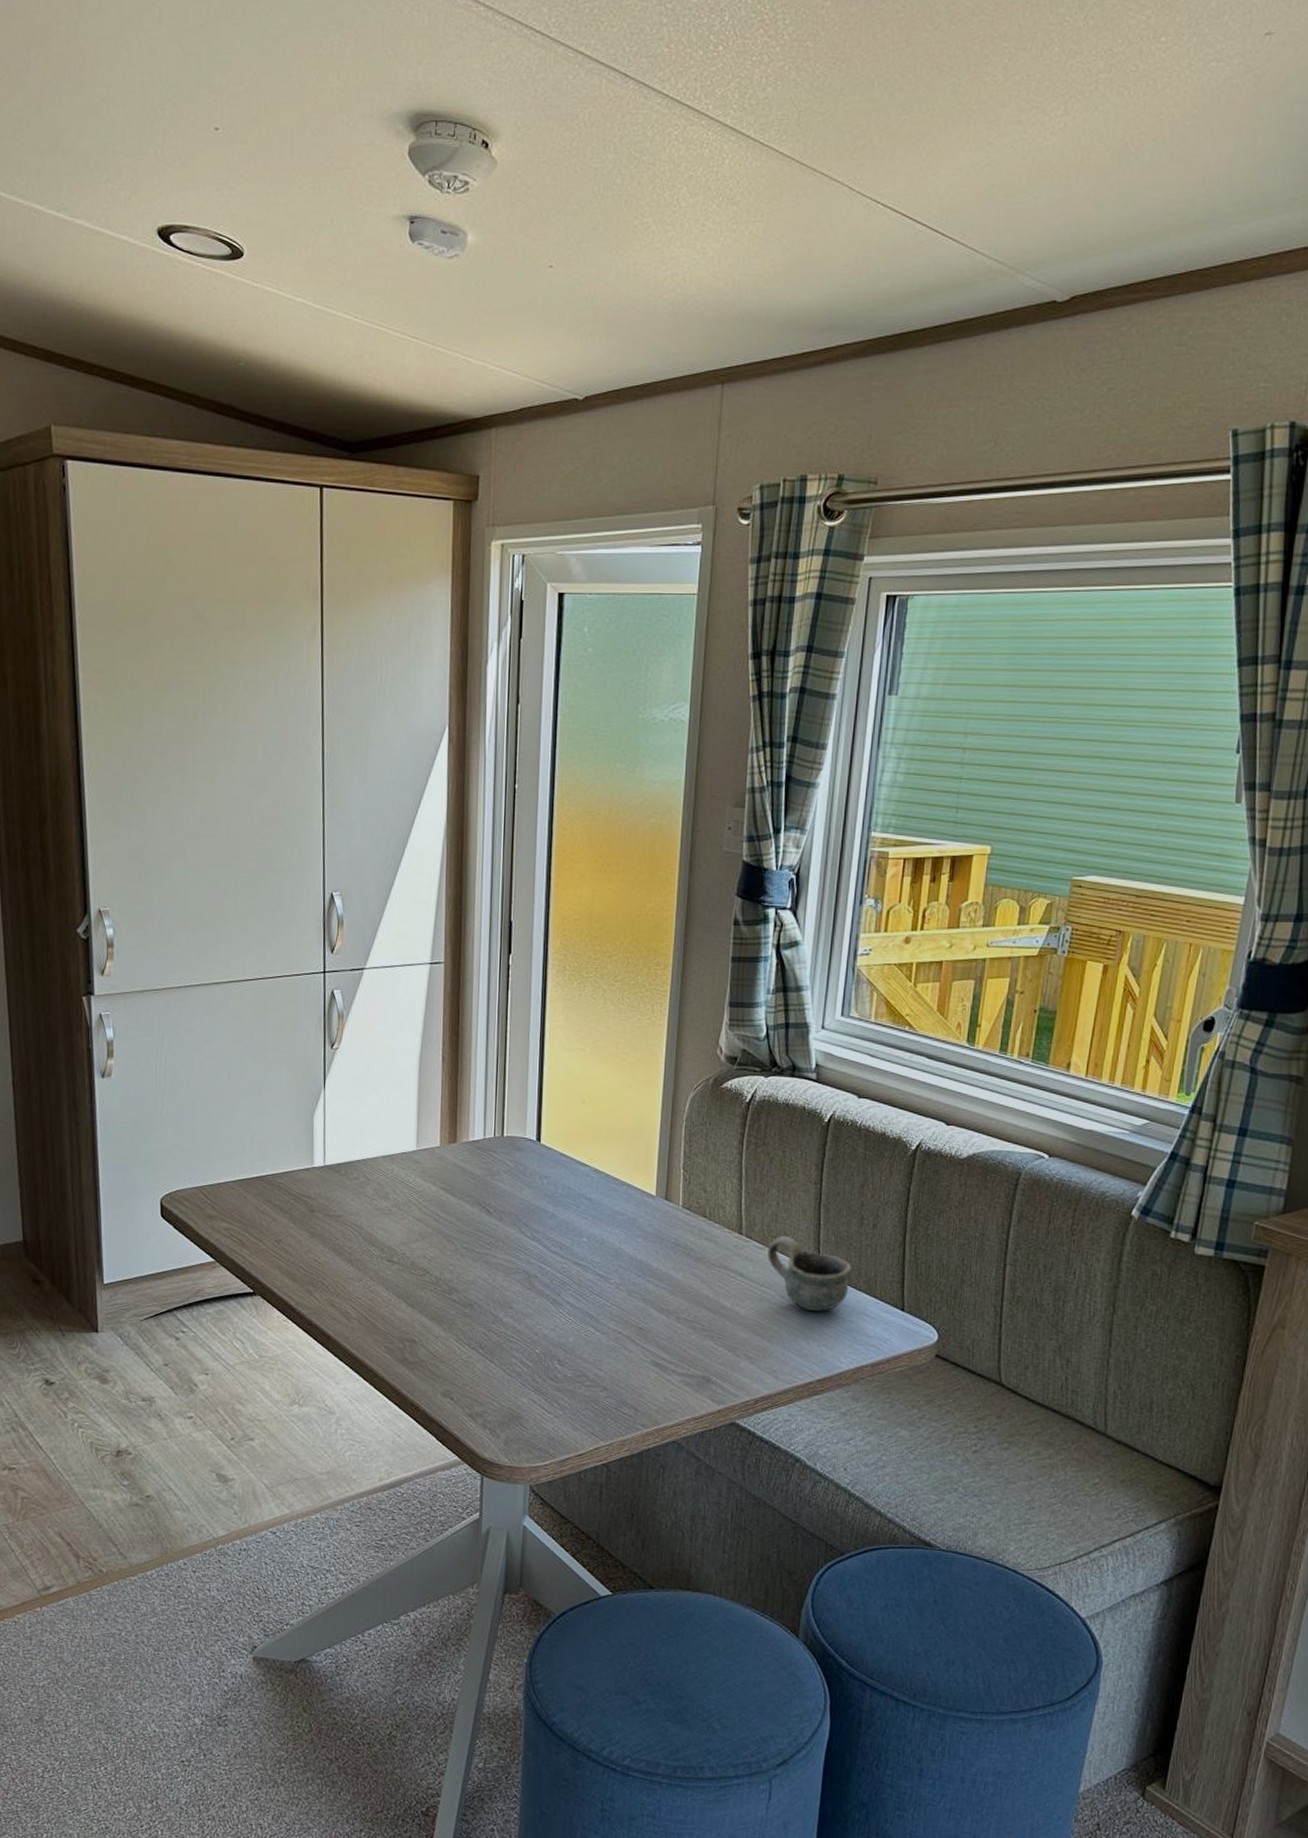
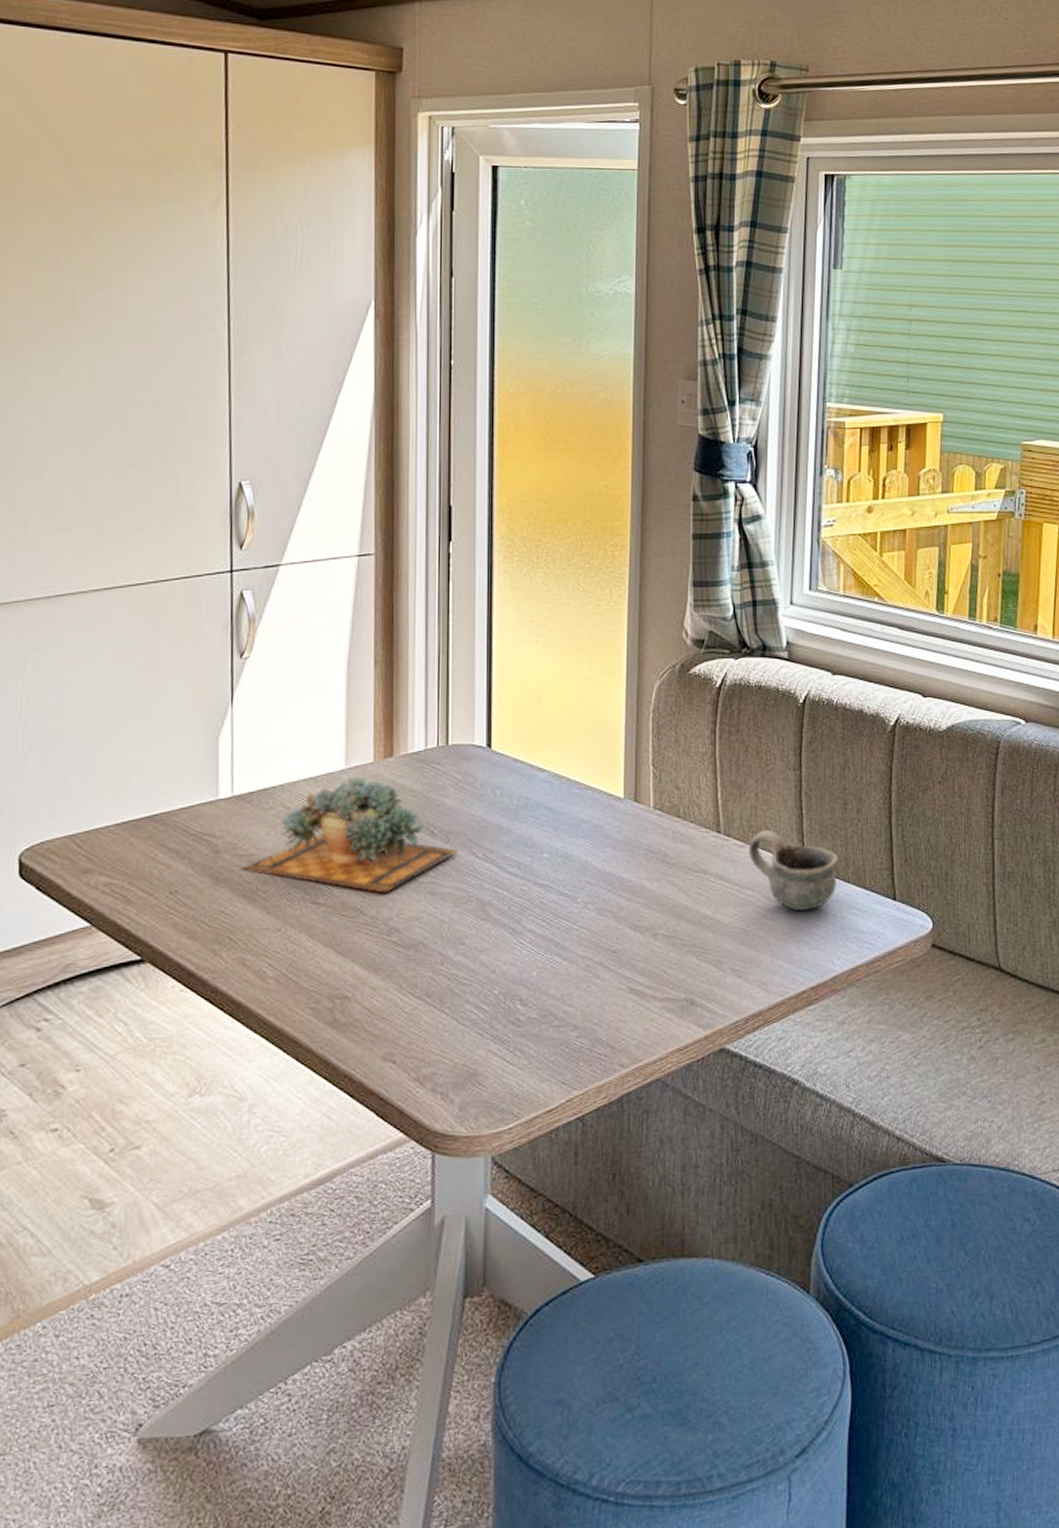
succulent plant: none [330,1156,509,1259] -> present [240,774,458,893]

